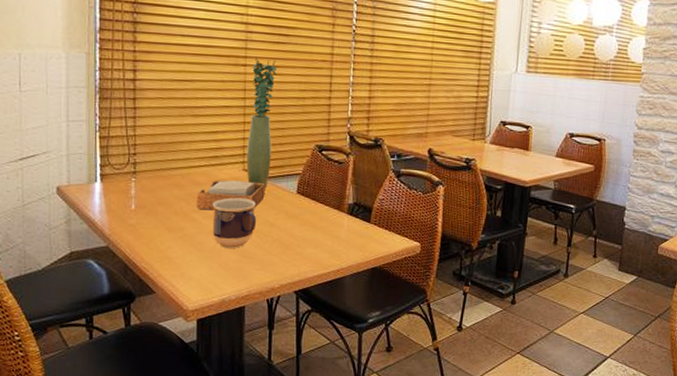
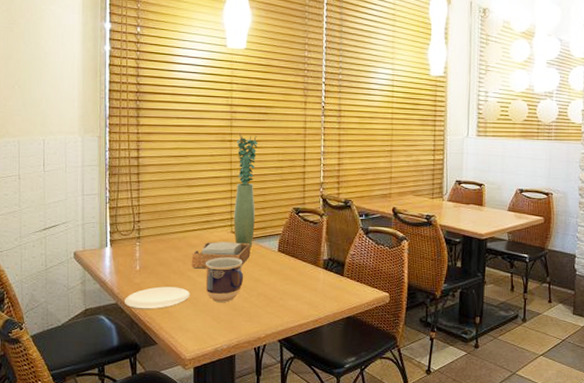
plate: none [117,229,194,255] -> present [125,286,190,310]

